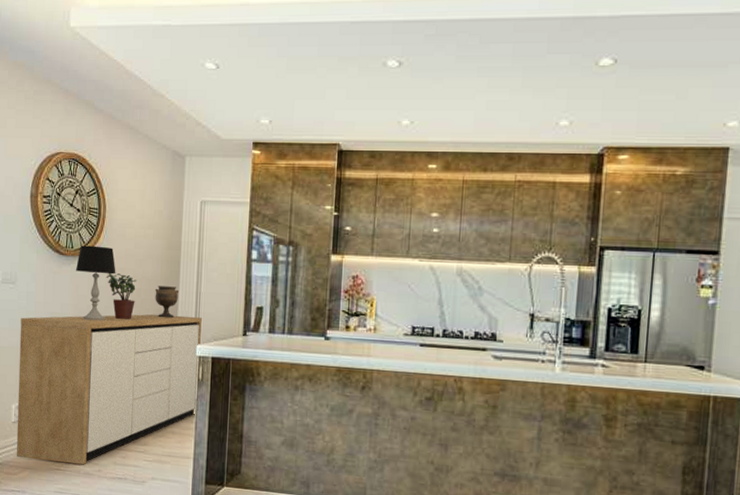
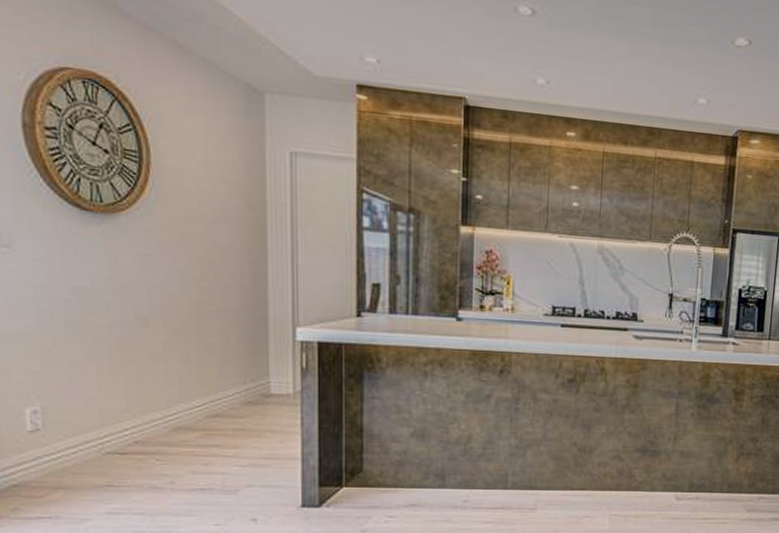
sideboard: present [16,314,202,465] -> none [25,290,303,478]
table lamp: present [75,245,116,321] -> none [109,199,174,299]
potted plant: present [106,273,137,320] -> none [158,237,207,298]
goblet: present [155,286,180,319] -> none [234,255,268,296]

